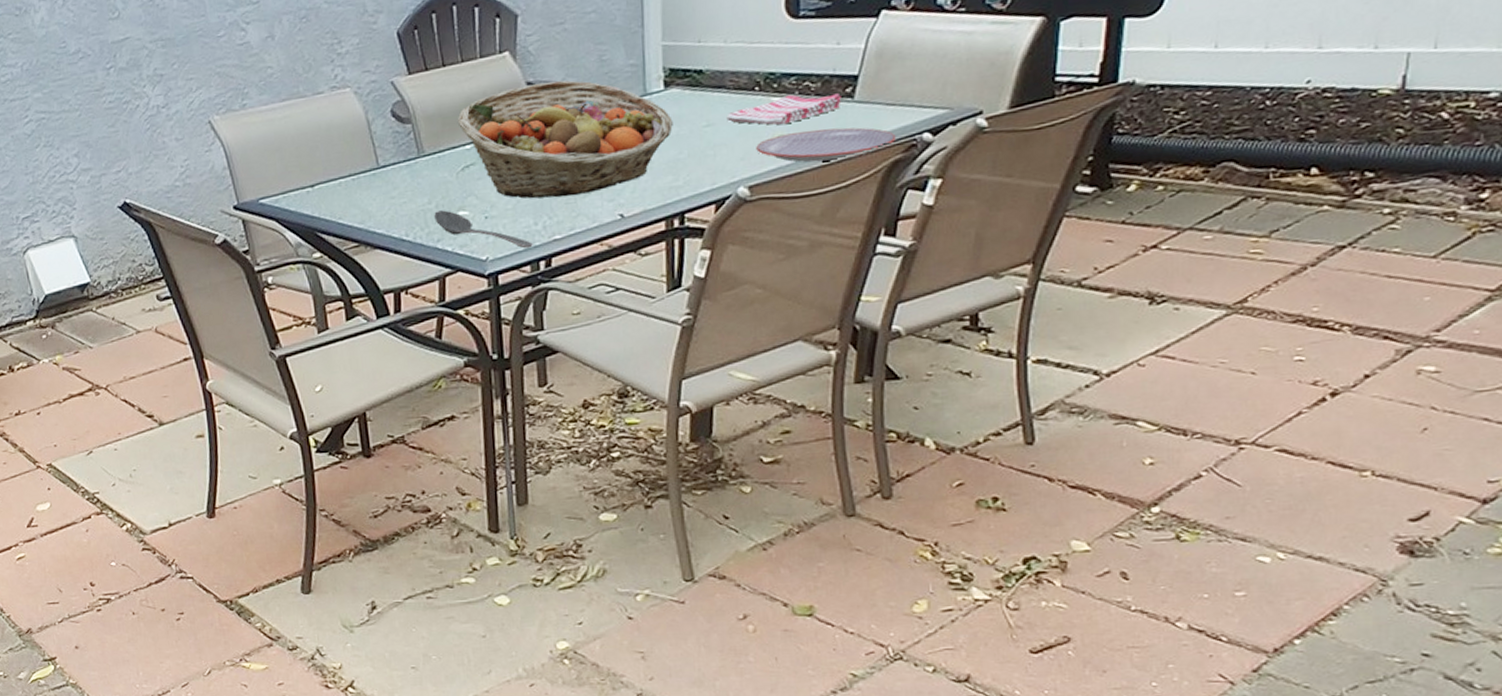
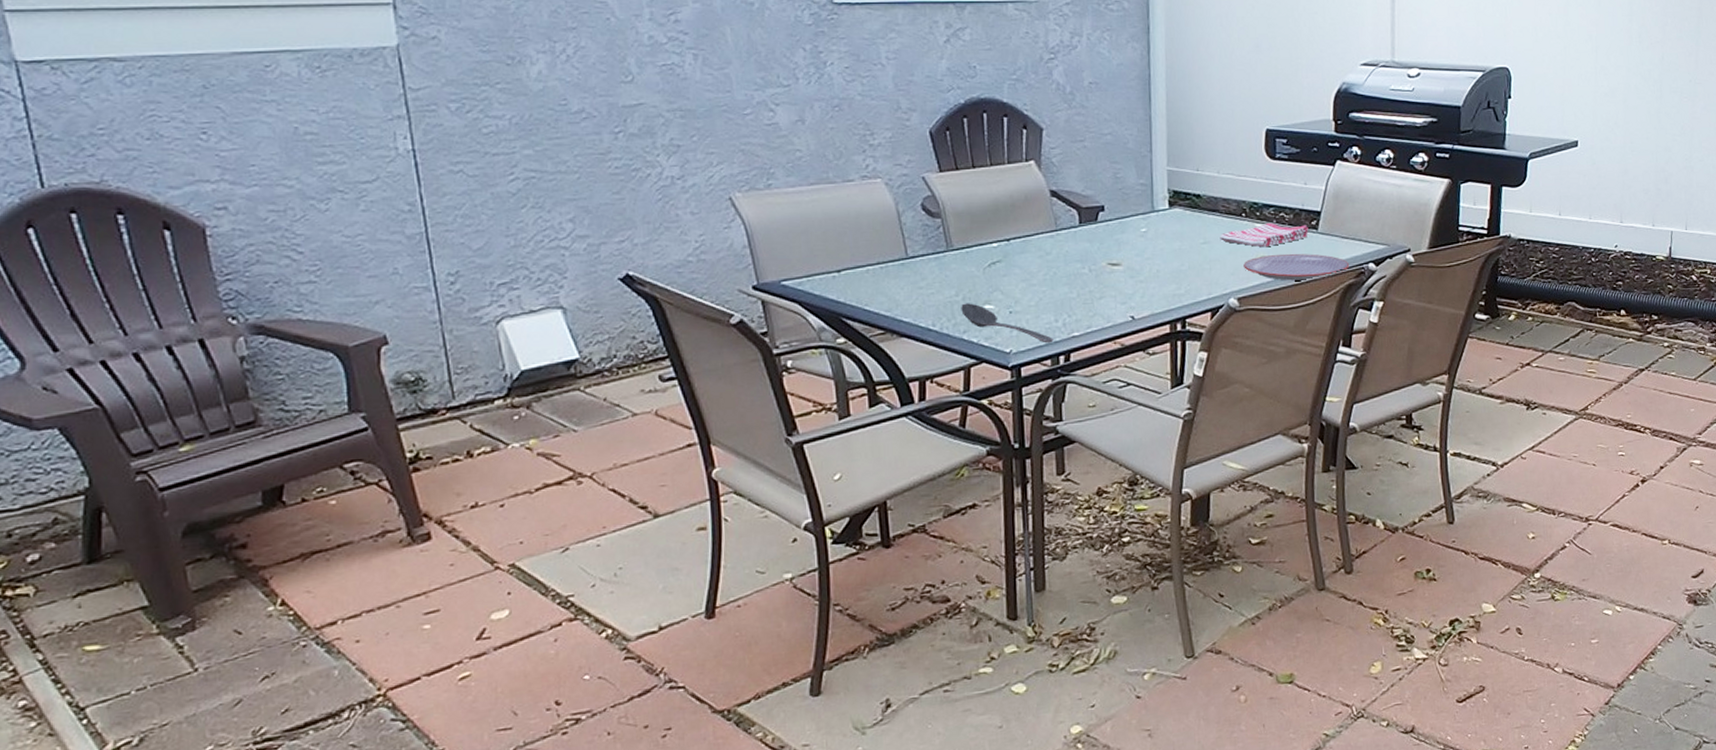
fruit basket: present [457,80,673,199] -> none [985,191,1176,298]

